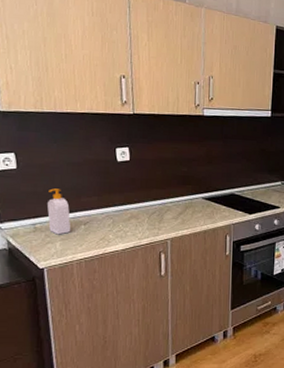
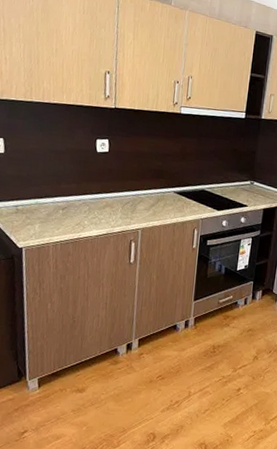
soap bottle: present [47,188,71,235] -> none [29,173,50,218]

